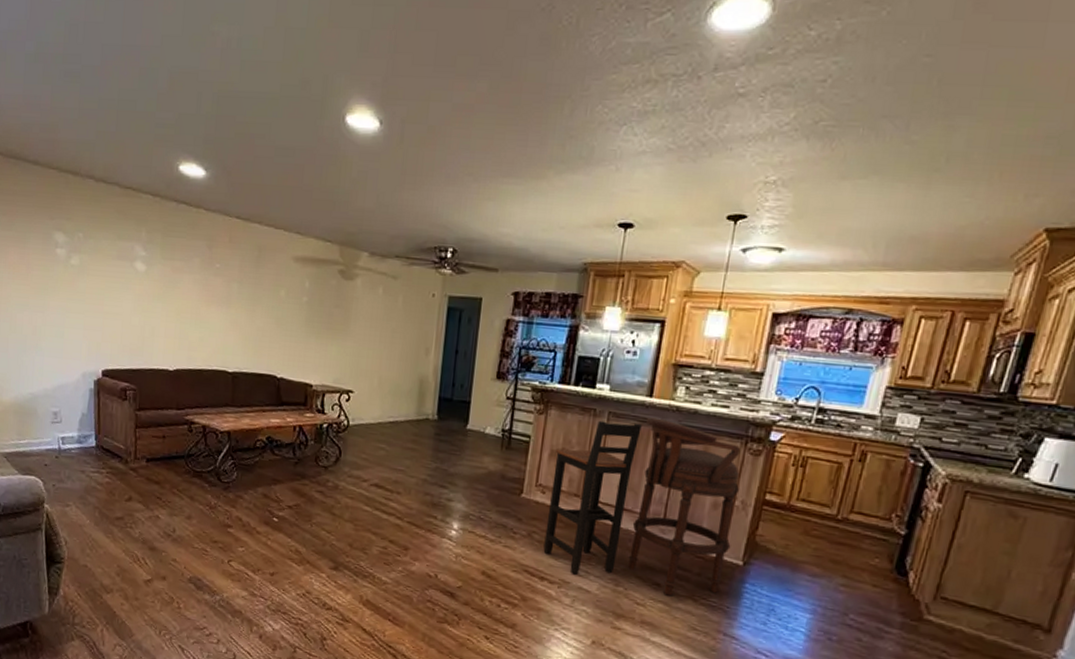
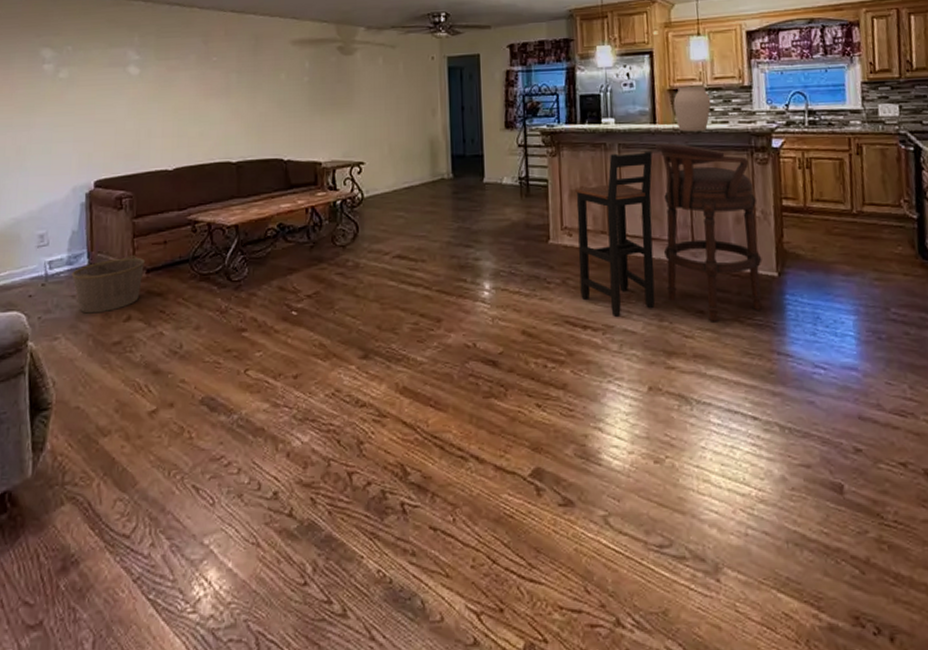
basket: none [81,444,146,490] -> present [71,256,146,314]
vase: none [674,363,716,413] -> present [673,86,711,132]

